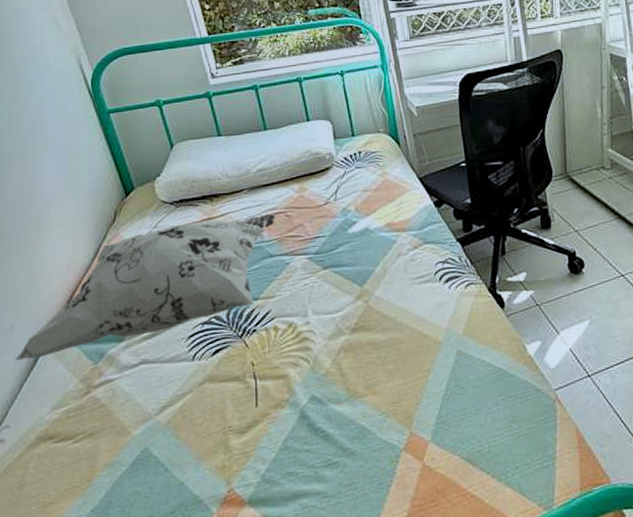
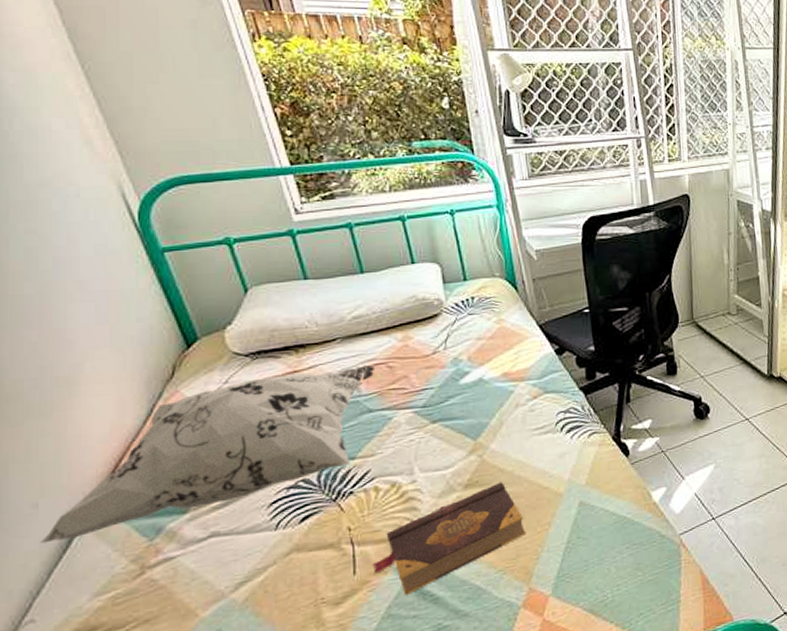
book: none [271,328,408,430] -> present [372,482,526,595]

